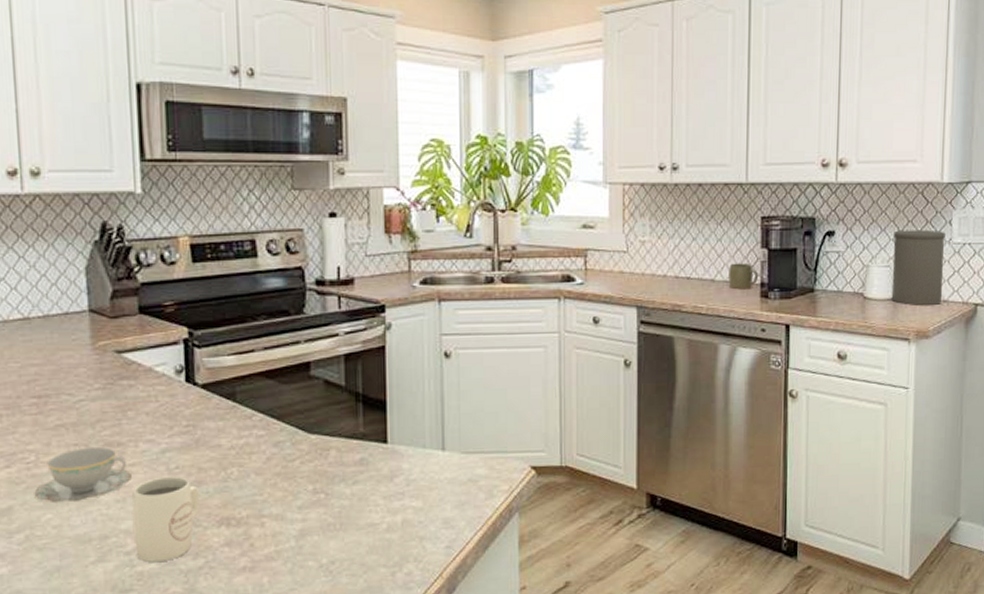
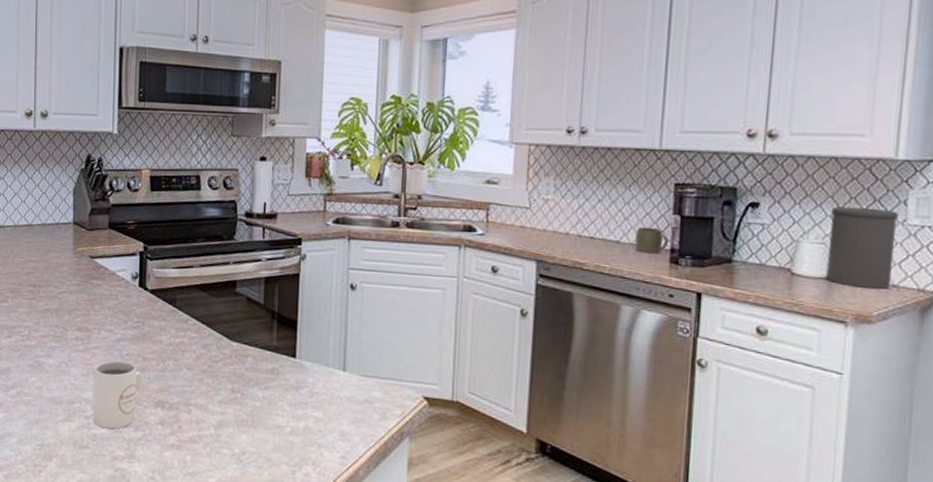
teacup: present [34,447,132,503] -> none [25,329,94,372]

